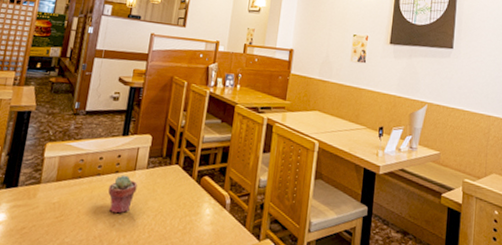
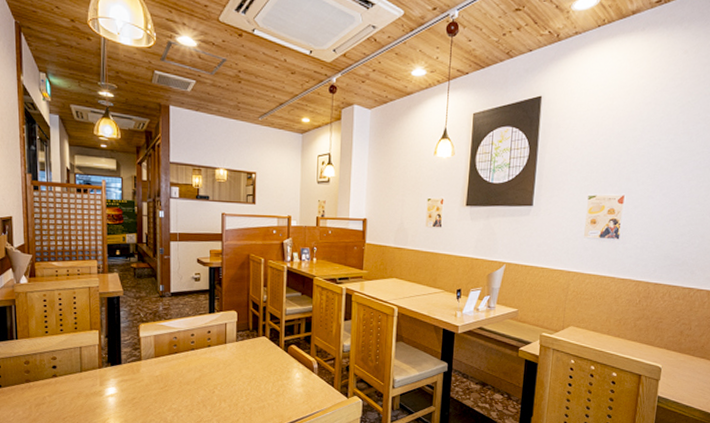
potted succulent: present [108,175,138,214] -> none [203,348,230,382]

